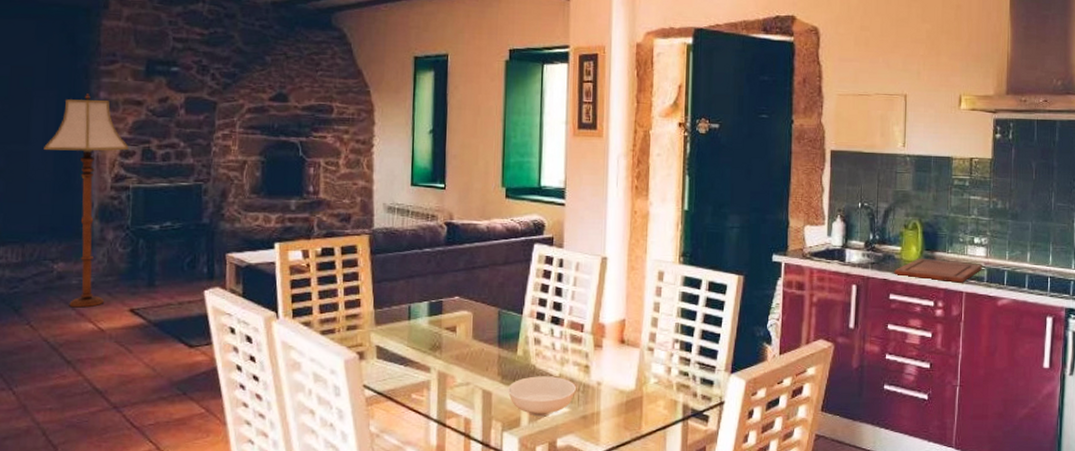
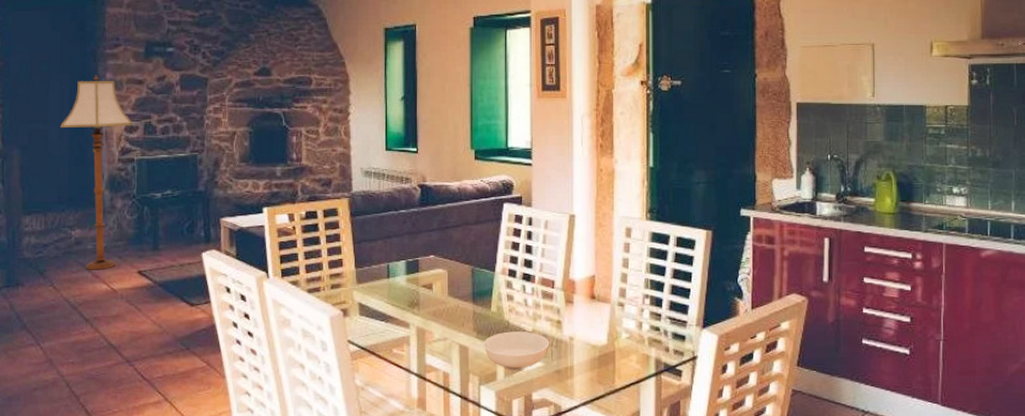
cutting board: present [894,258,982,283] -> none [868,209,962,234]

